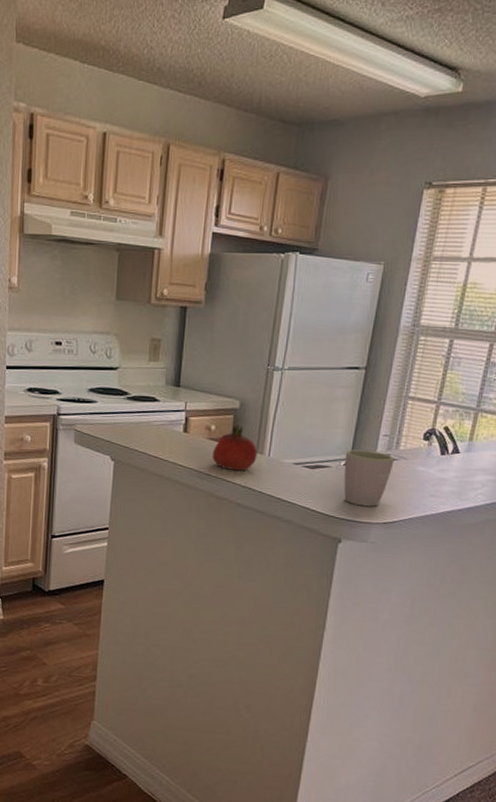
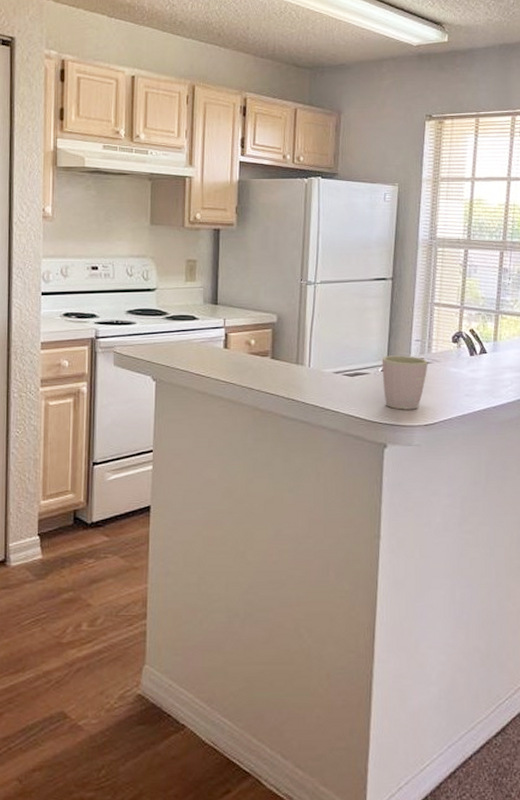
fruit: present [212,425,258,471] -> none [254,338,298,382]

